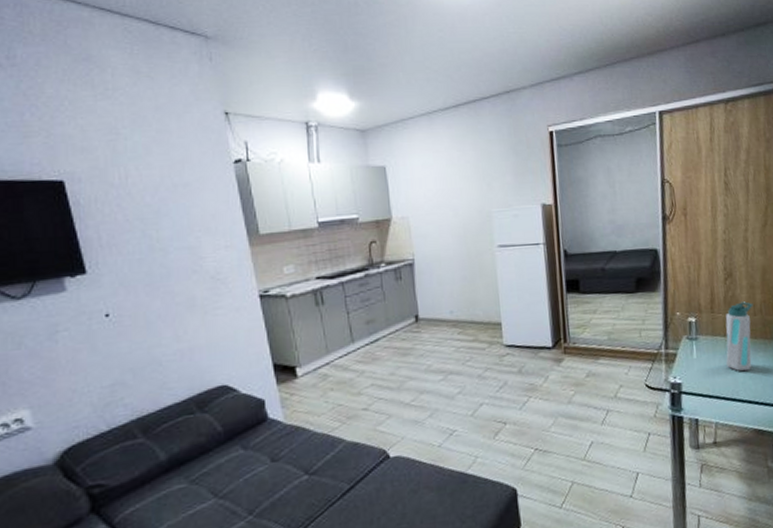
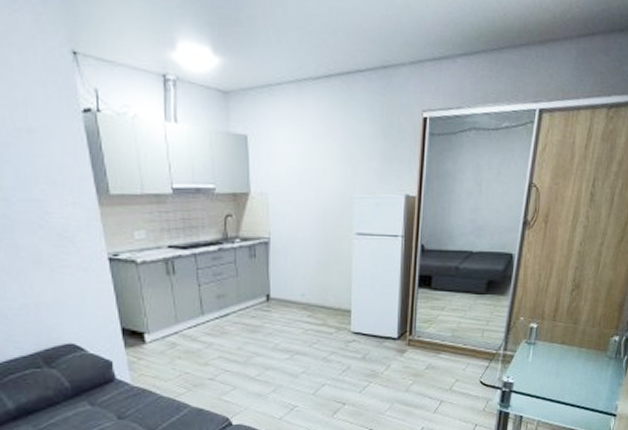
water bottle: present [725,301,753,372] -> none [558,313,594,378]

